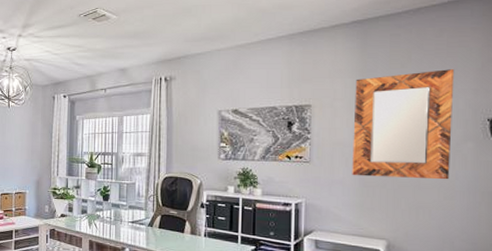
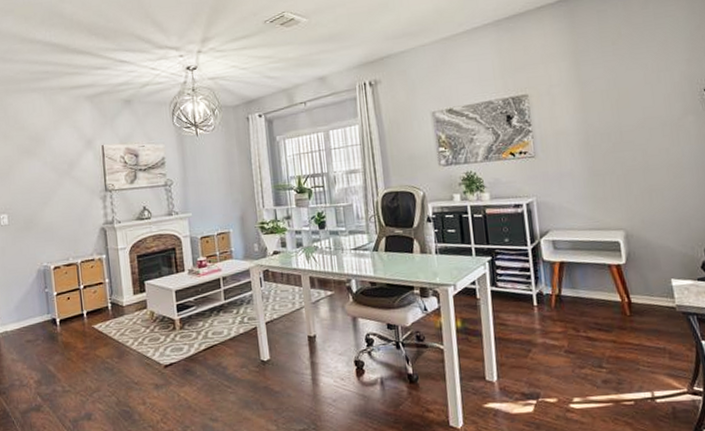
home mirror: present [352,69,455,180] -> none [569,41,676,166]

